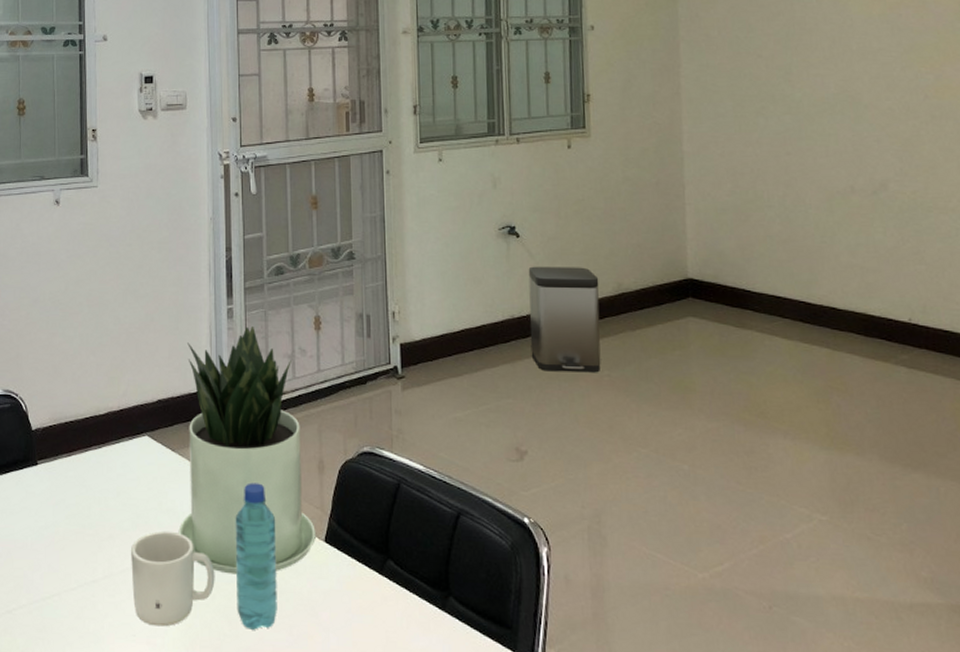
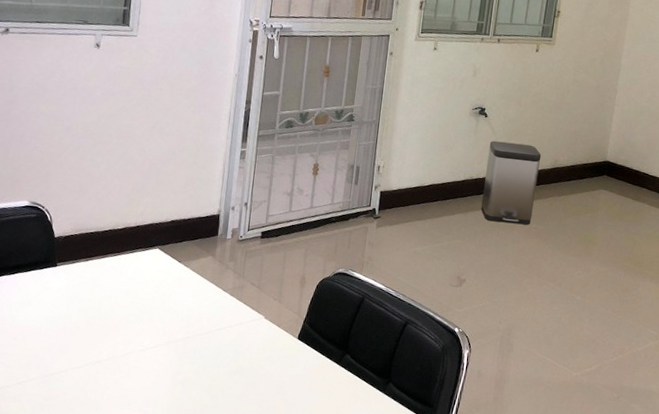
mug: present [131,531,215,627] -> none [131,324,204,399]
planter: present [178,326,316,575] -> none [176,167,292,361]
water bottle: present [235,482,277,630] -> none [218,291,260,403]

